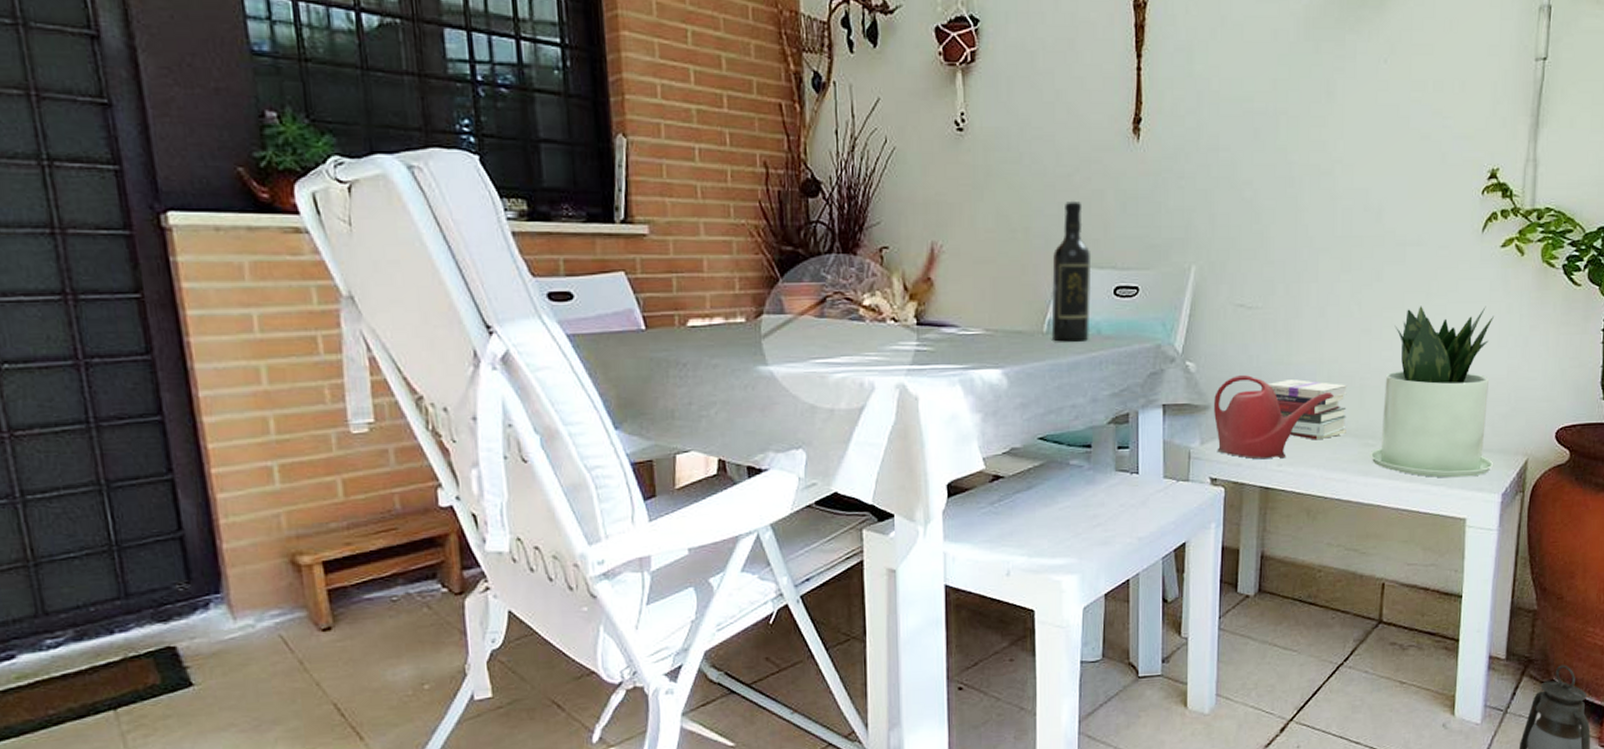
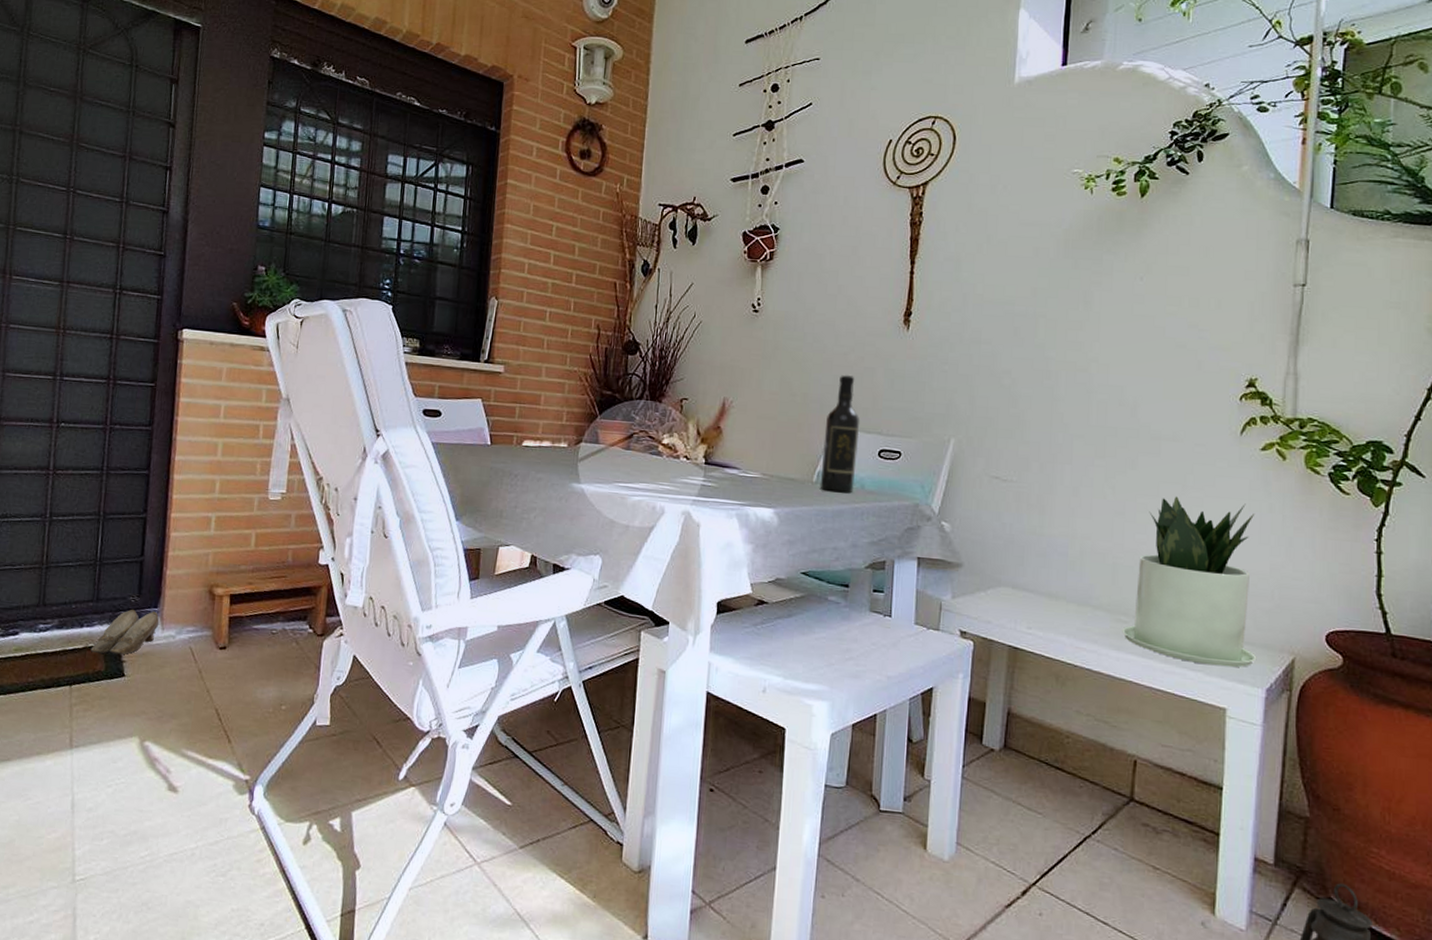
slippers: none [132,598,228,664] -> present [90,610,160,655]
watering can: present [1214,375,1335,460] -> none [966,540,1087,622]
books: present [1268,379,1347,440] -> none [1020,549,1100,610]

